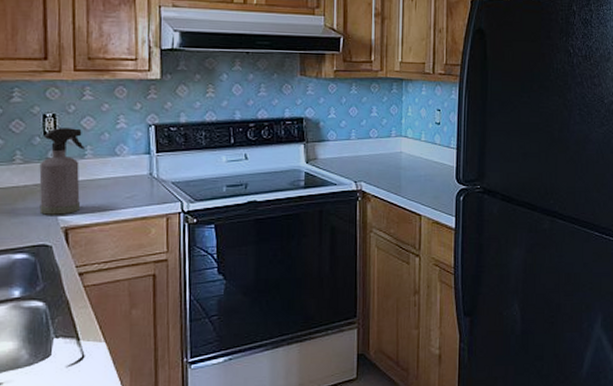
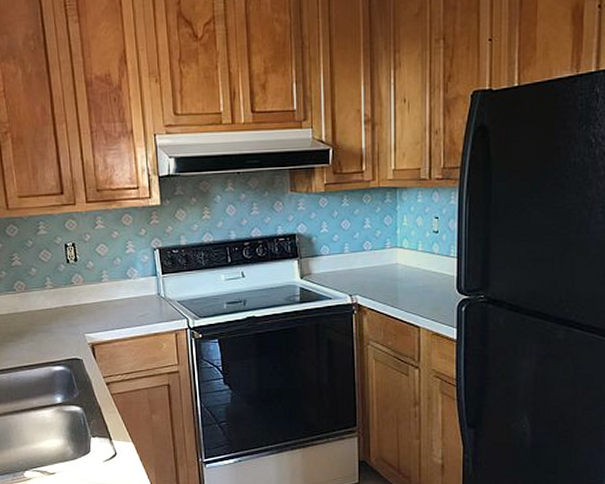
spray bottle: present [39,128,85,215] -> none [66,255,103,333]

